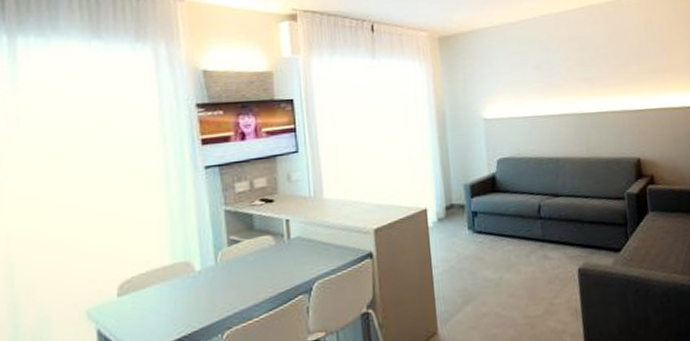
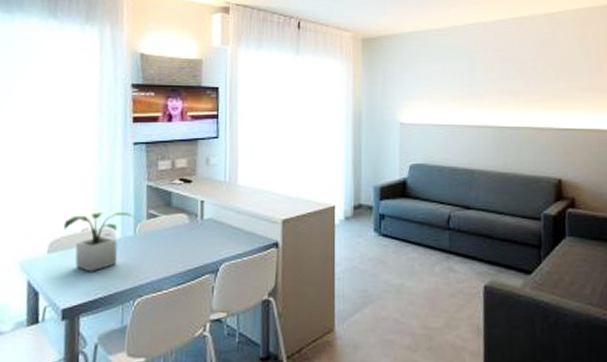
potted plant: none [133,241,212,311] -> present [63,212,133,272]

